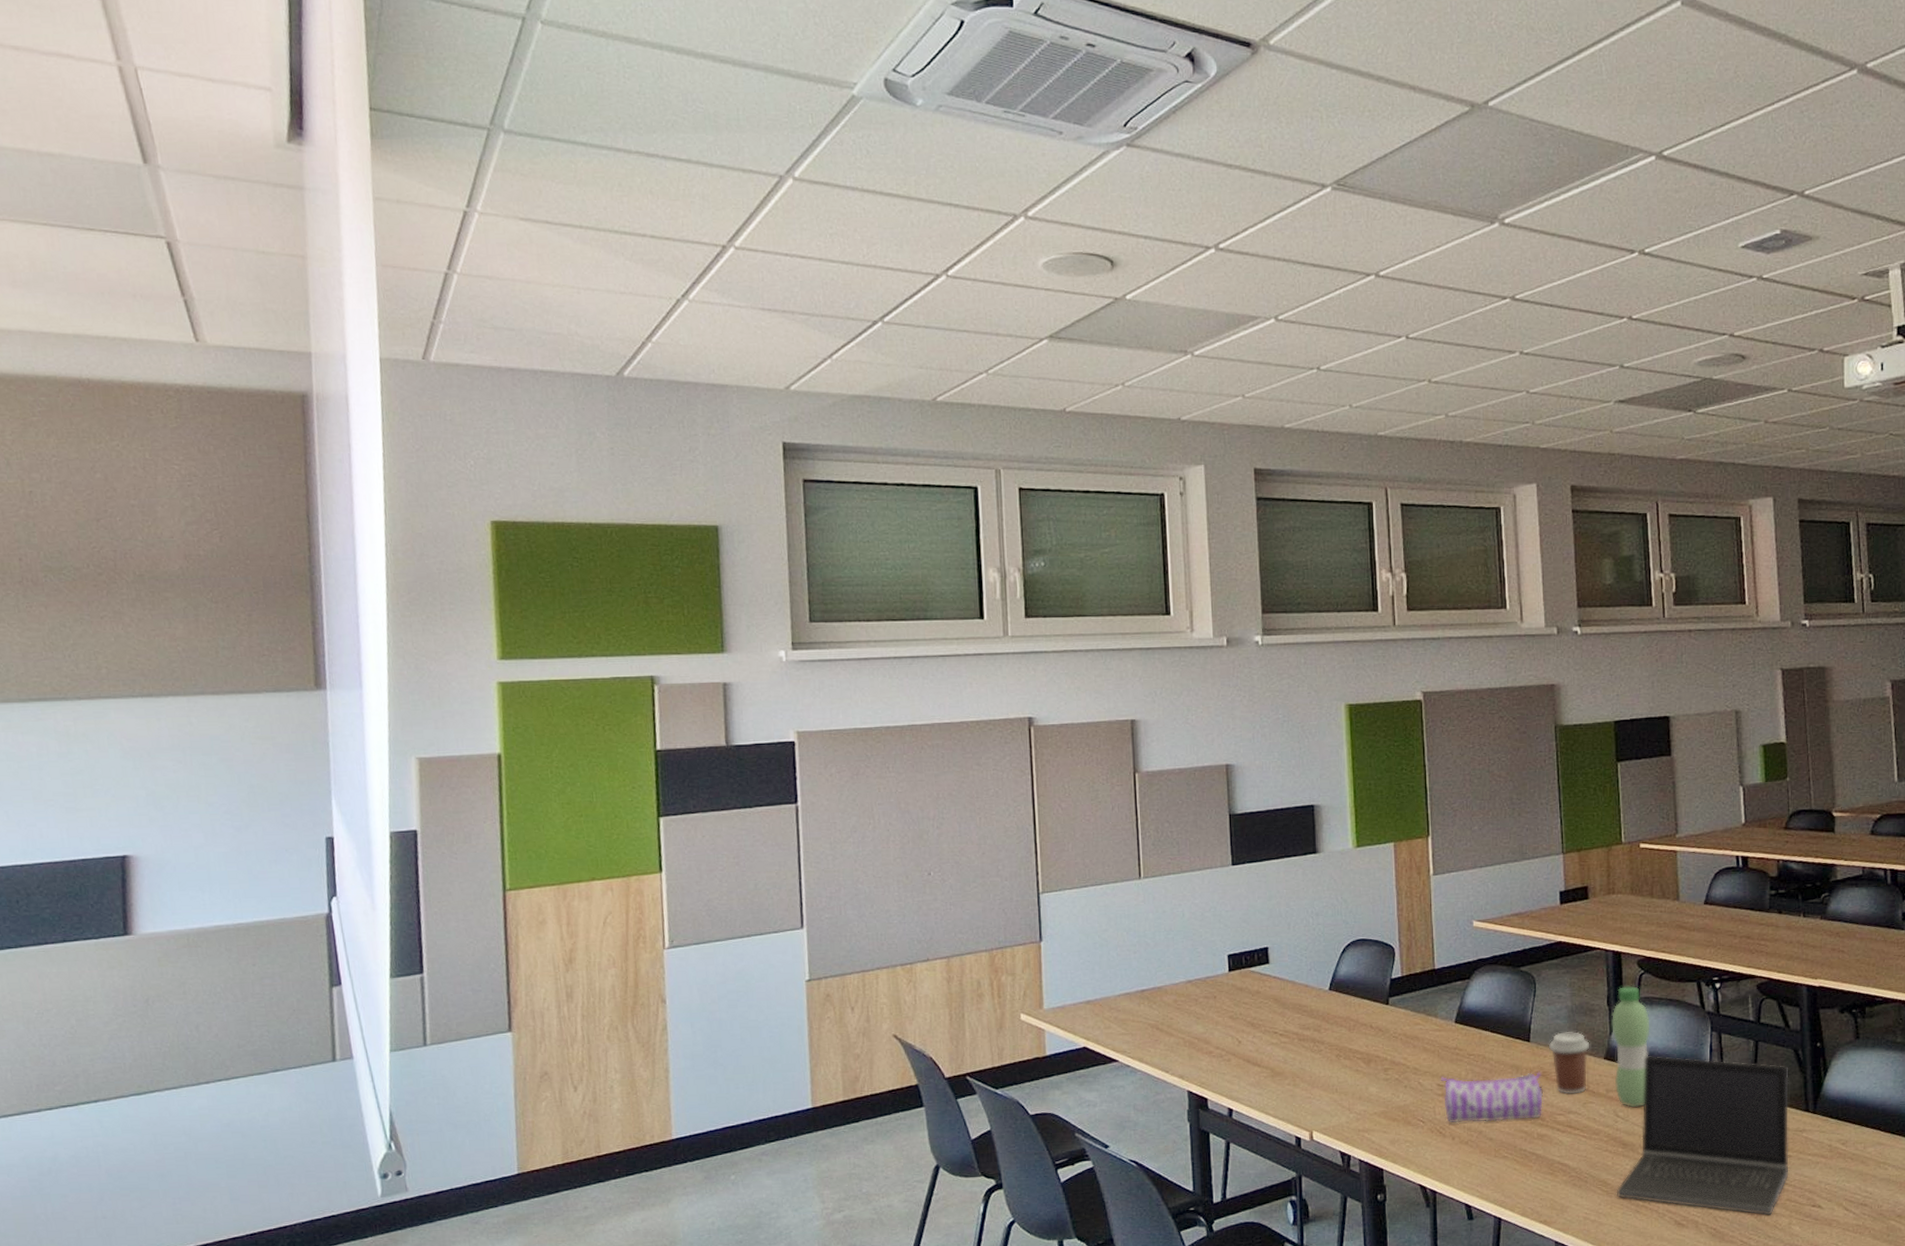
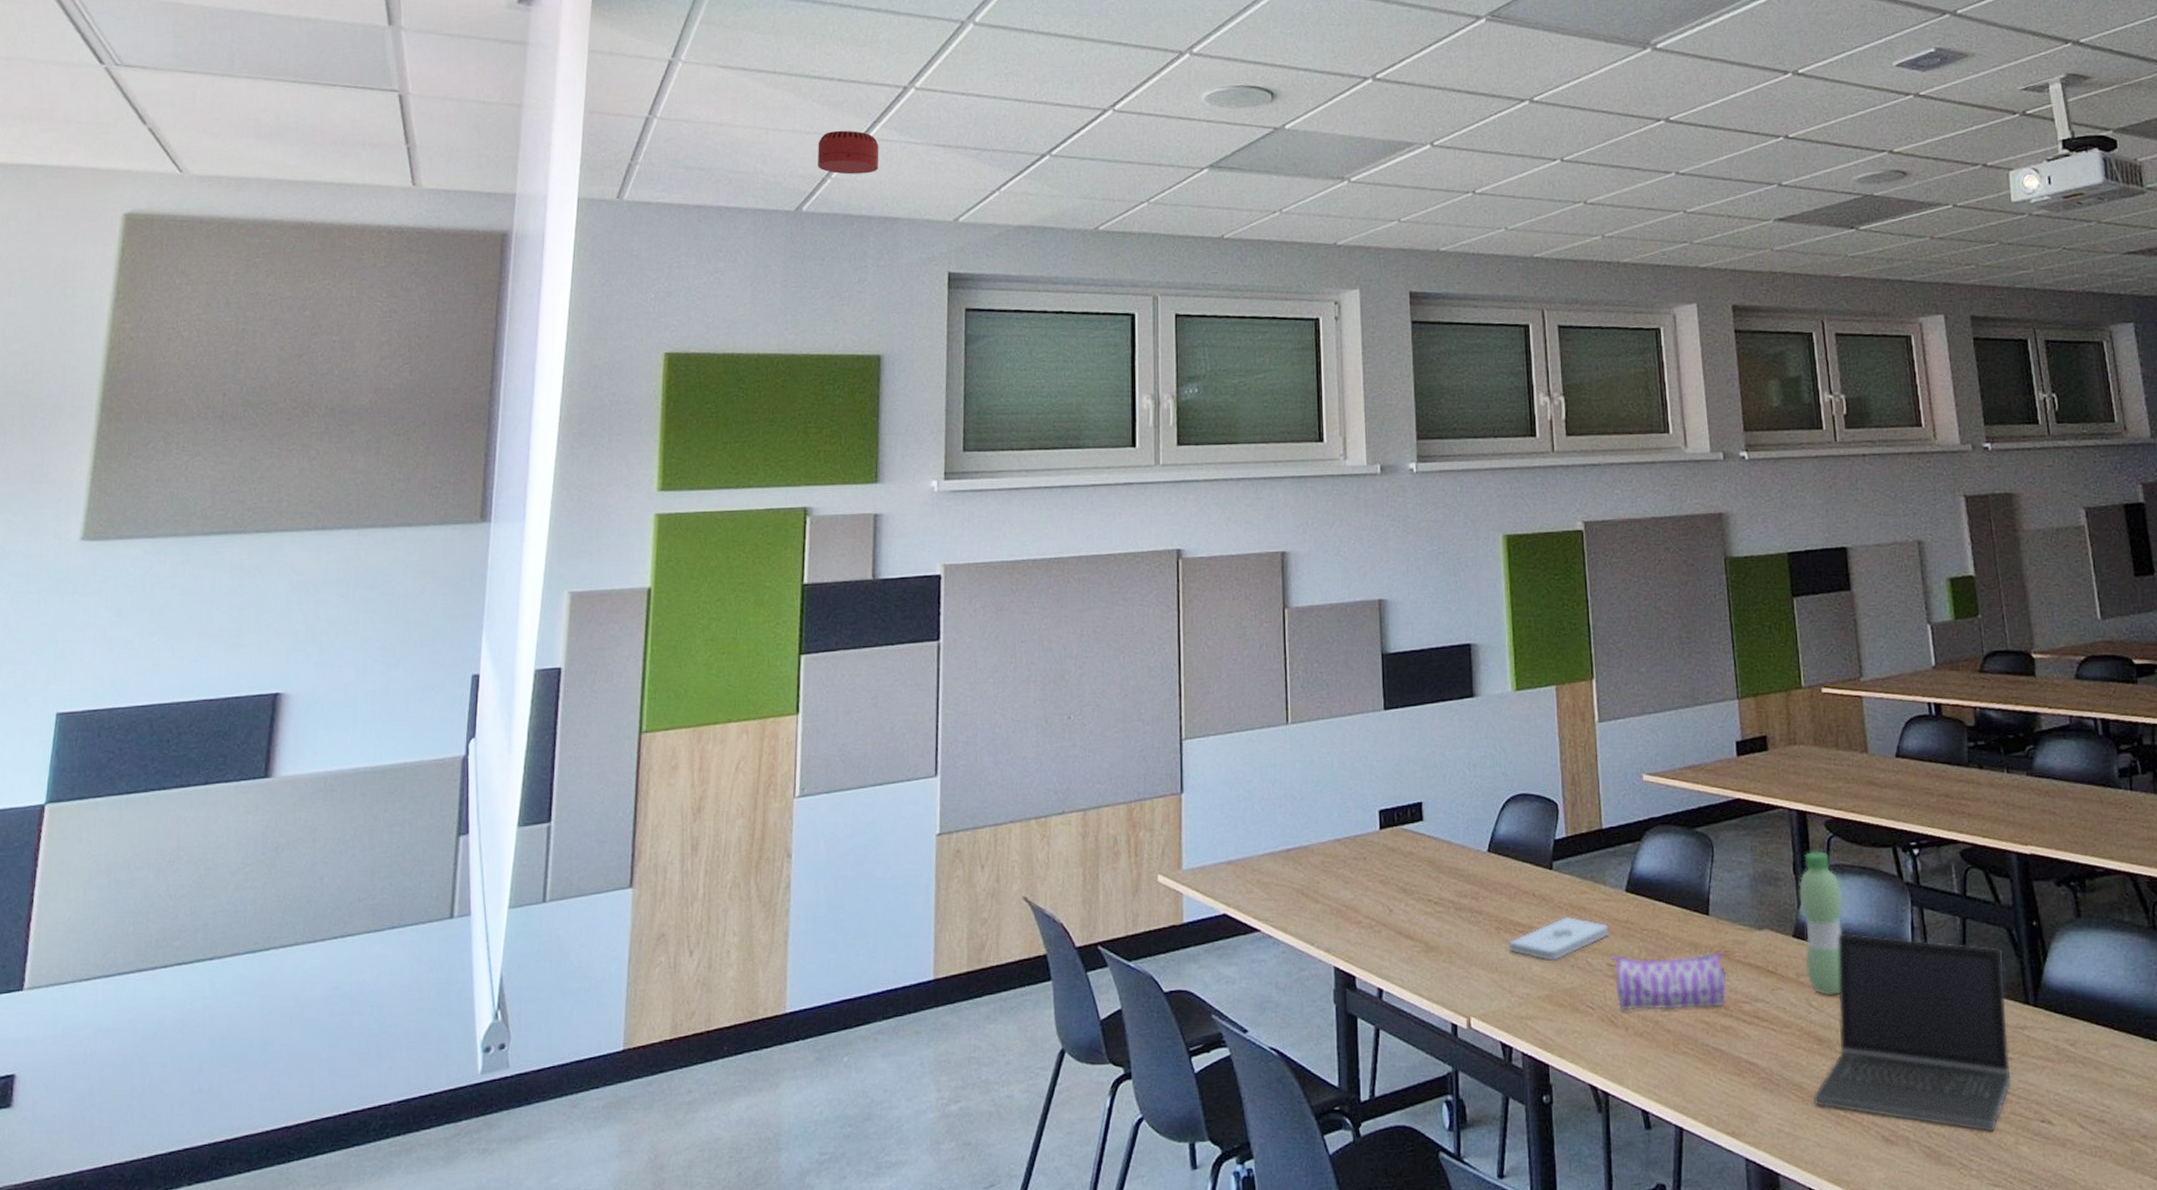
smoke detector: none [634,291,702,338] -> present [818,130,879,175]
notepad: none [1347,1044,1439,1083] -> present [1508,916,1609,961]
coffee cup: present [1548,1031,1590,1095] -> none [1729,904,1776,979]

